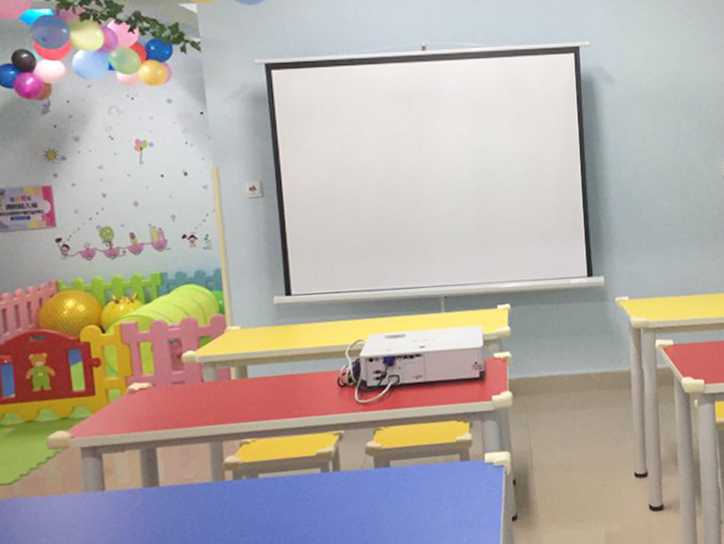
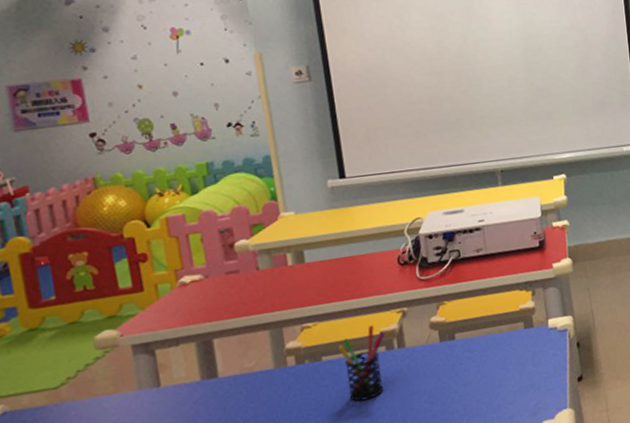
pen holder: none [274,446,321,522] -> present [337,325,385,401]

